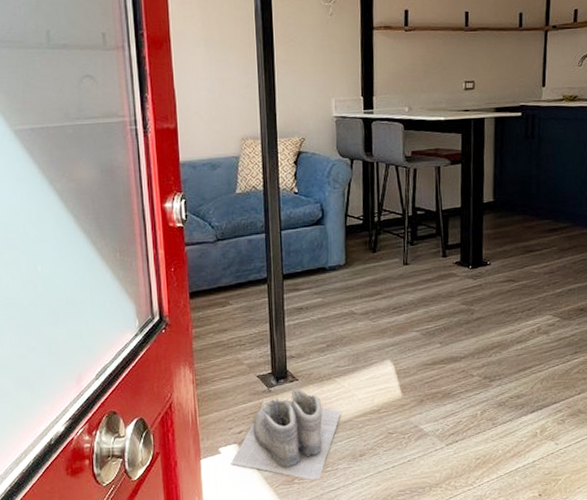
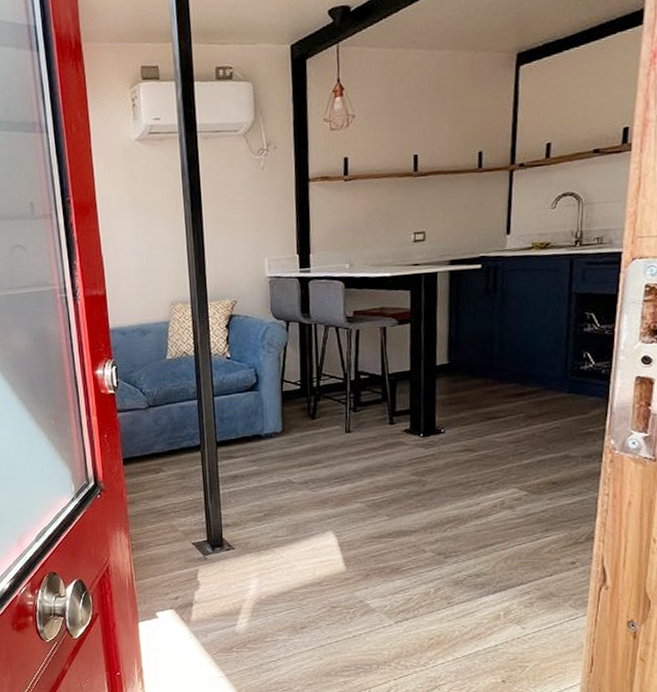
boots: present [231,388,342,481] -> none [168,556,281,650]

